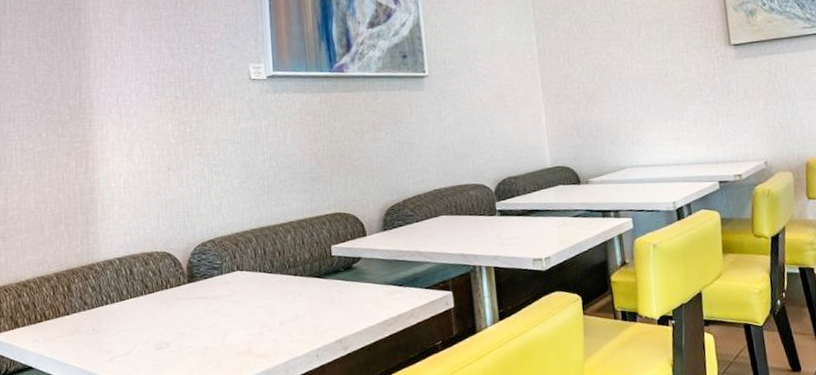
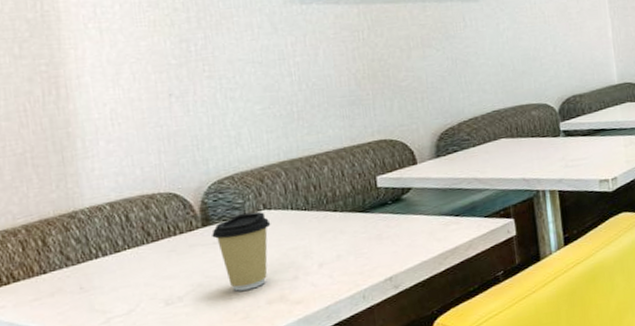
coffee cup: none [195,272,243,342] -> present [212,211,271,292]

